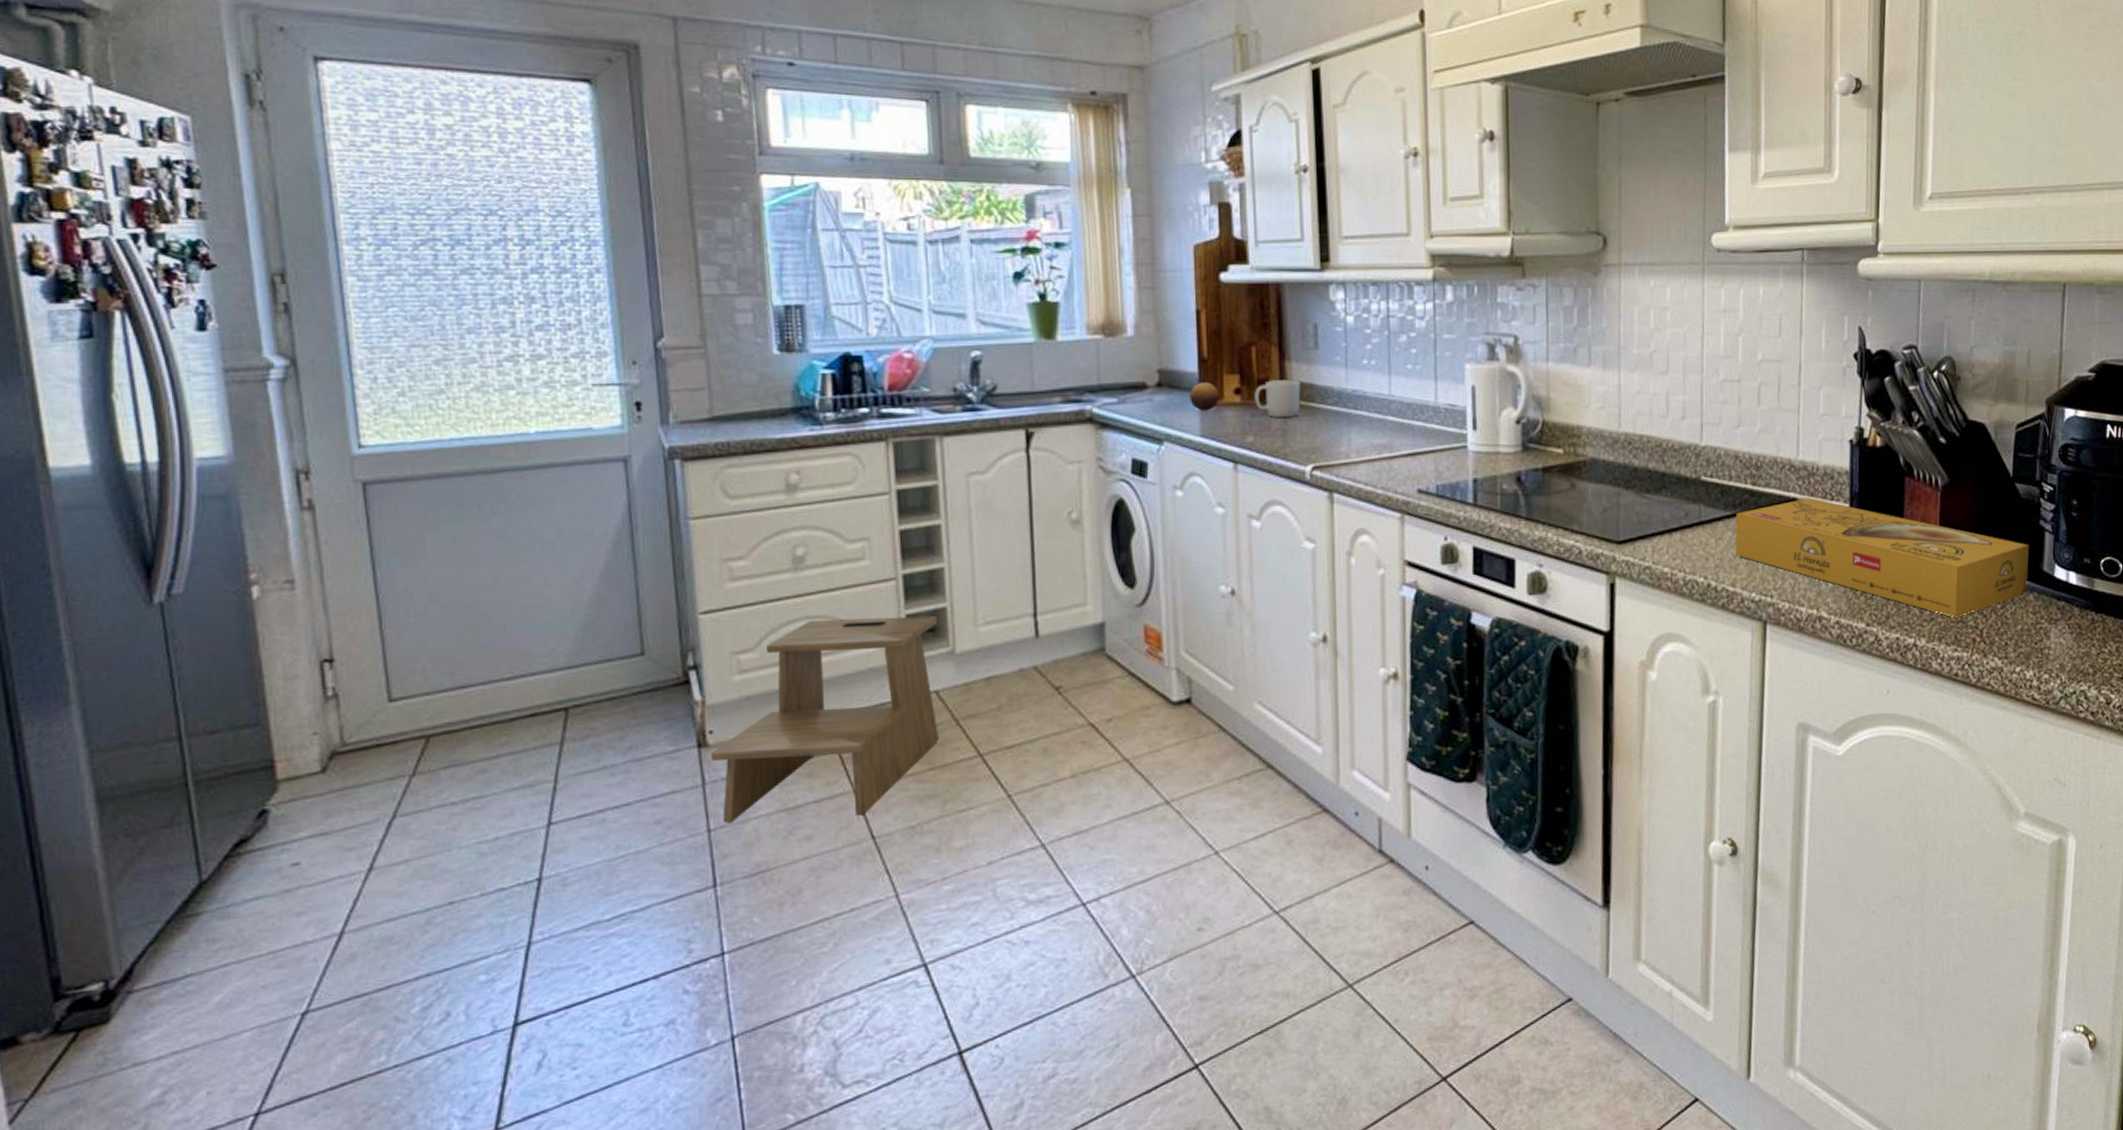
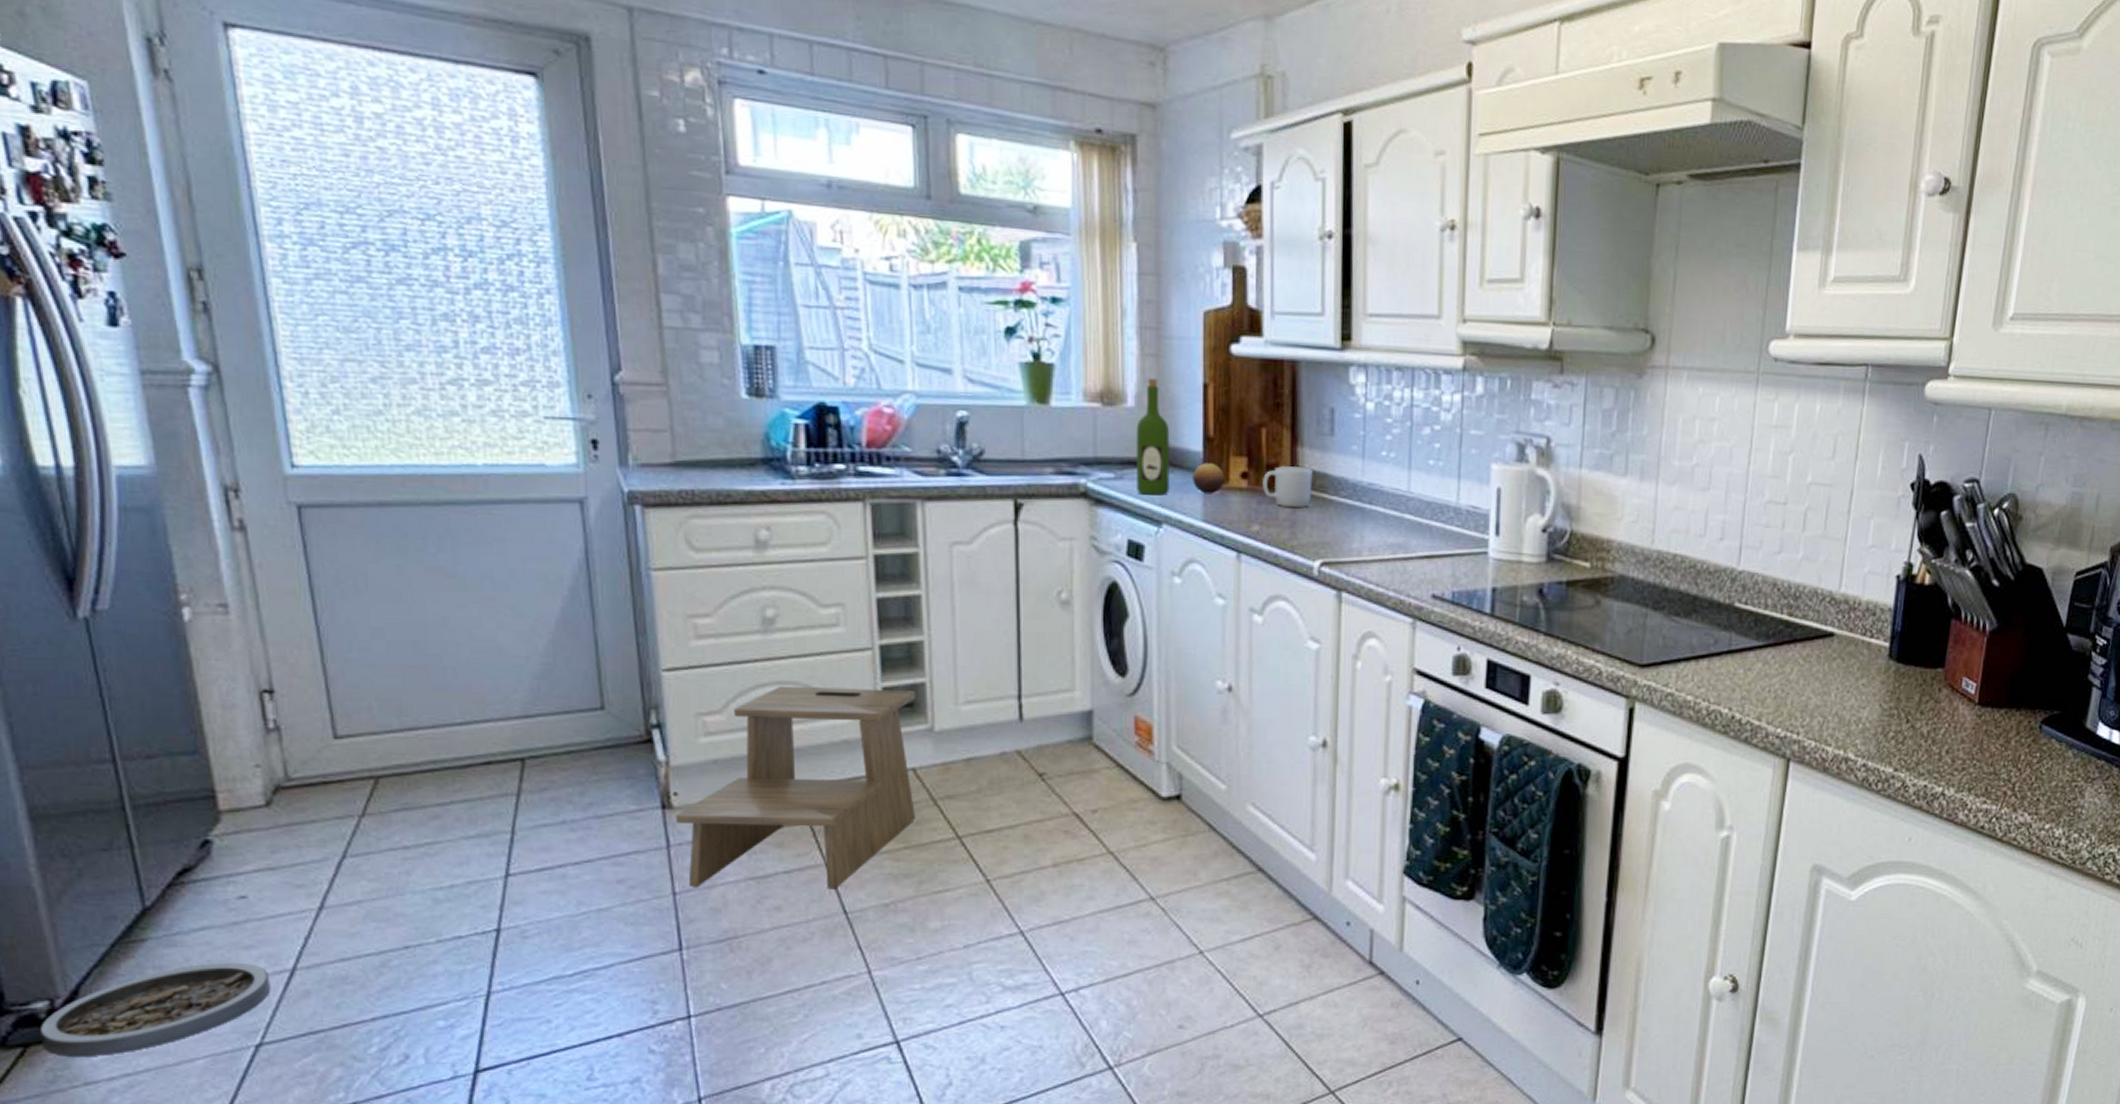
pet bowl: none [92,930,319,1038] -> present [39,962,271,1056]
wine bottle: none [1136,309,1169,416] -> present [1135,378,1170,496]
food box: present [1735,498,2030,618] -> none [1763,633,2075,769]

